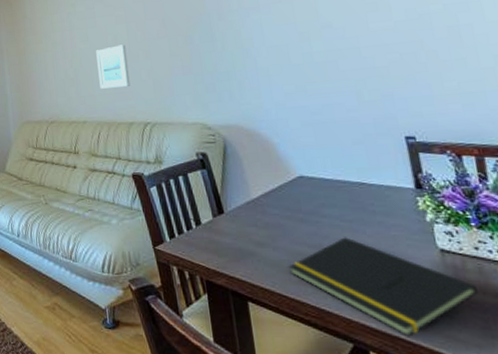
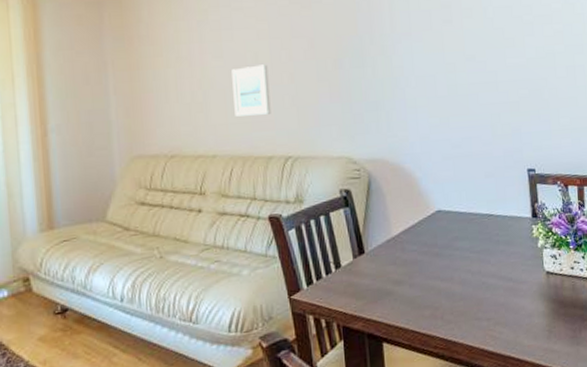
notepad: present [288,237,478,337] -> none [422,268,570,355]

